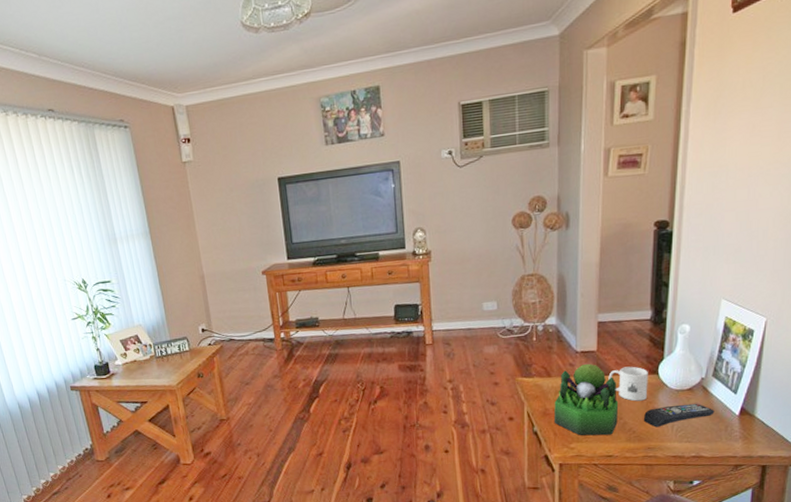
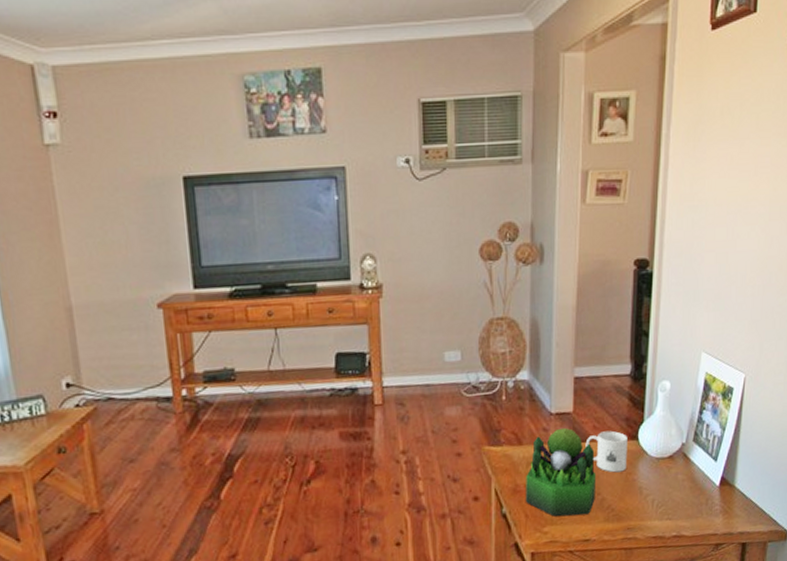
remote control: present [643,403,715,428] -> none [622,473,695,503]

